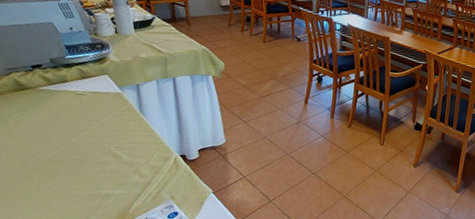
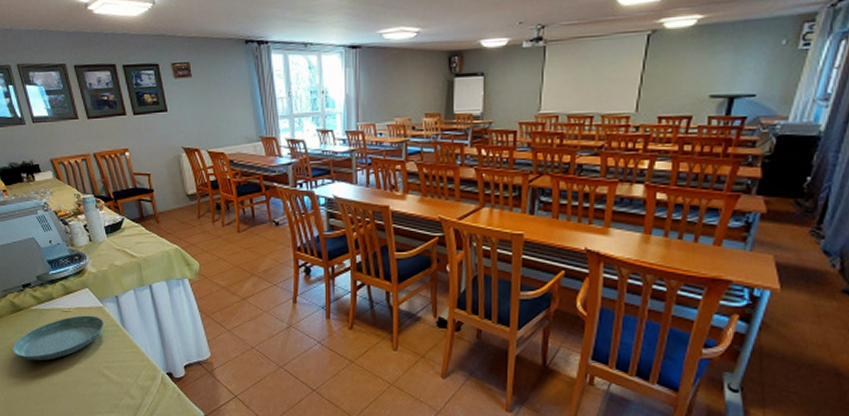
saucer: none [9,99,121,139] -> present [12,315,105,361]

